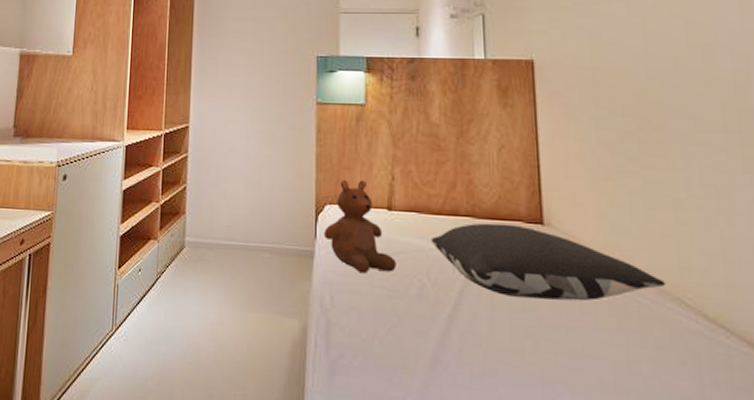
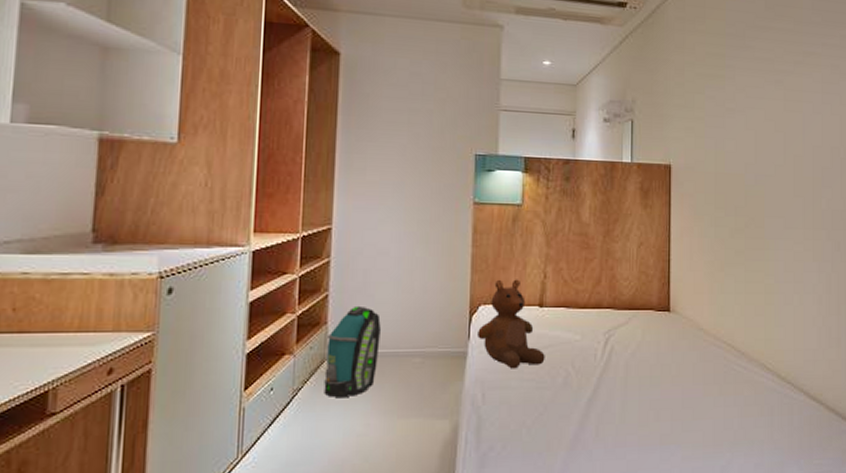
backpack: none [182,198,232,285] -> present [324,305,381,397]
pillow: present [430,223,665,301] -> none [576,313,754,377]

